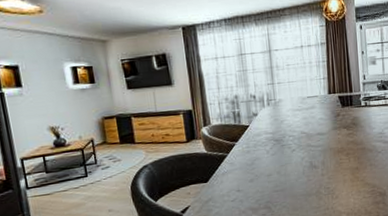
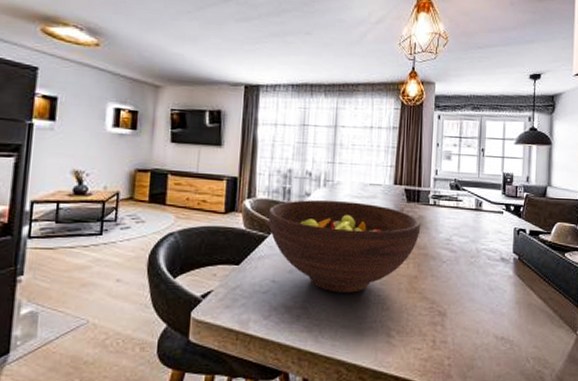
fruit bowl: none [223,114,357,192] -> present [268,199,421,293]

